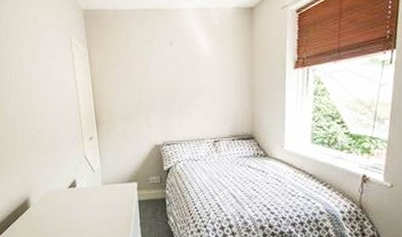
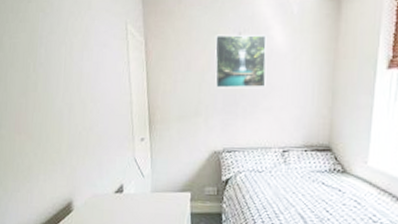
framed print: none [150,43,196,90] -> present [215,34,267,88]

